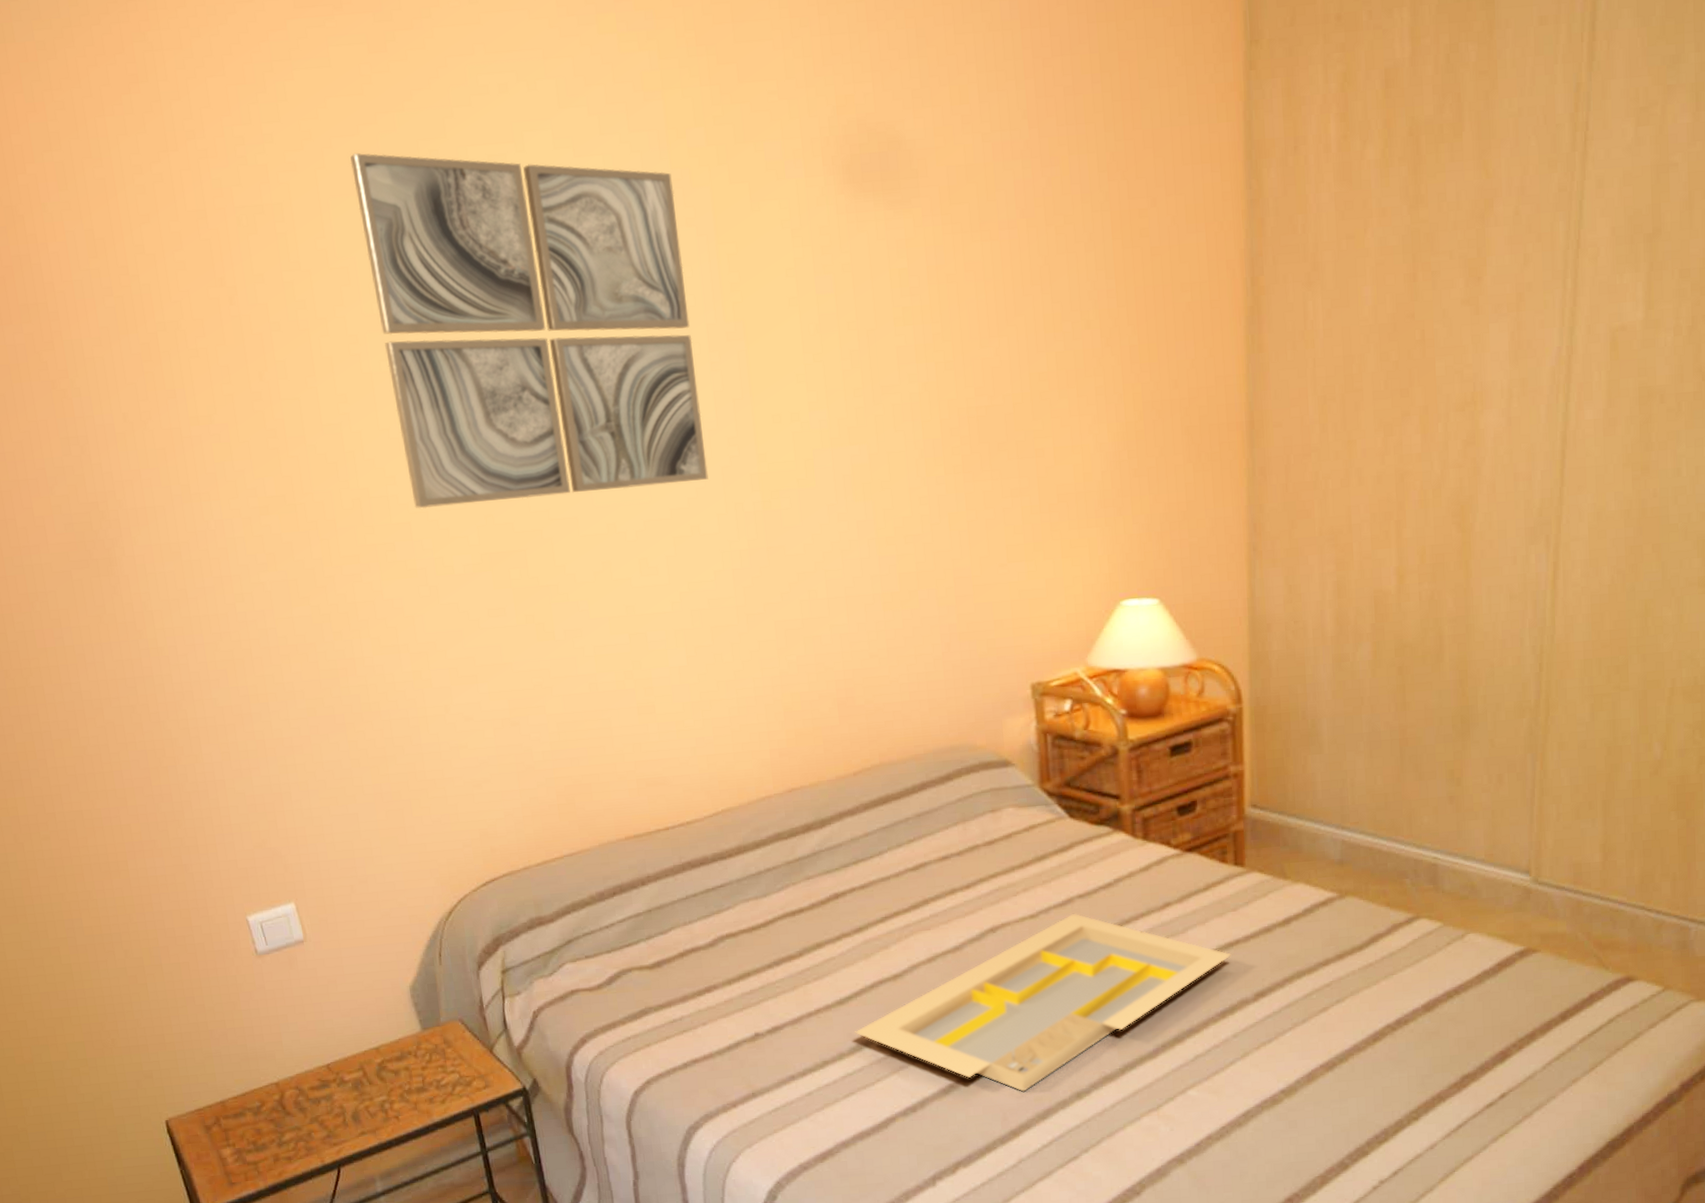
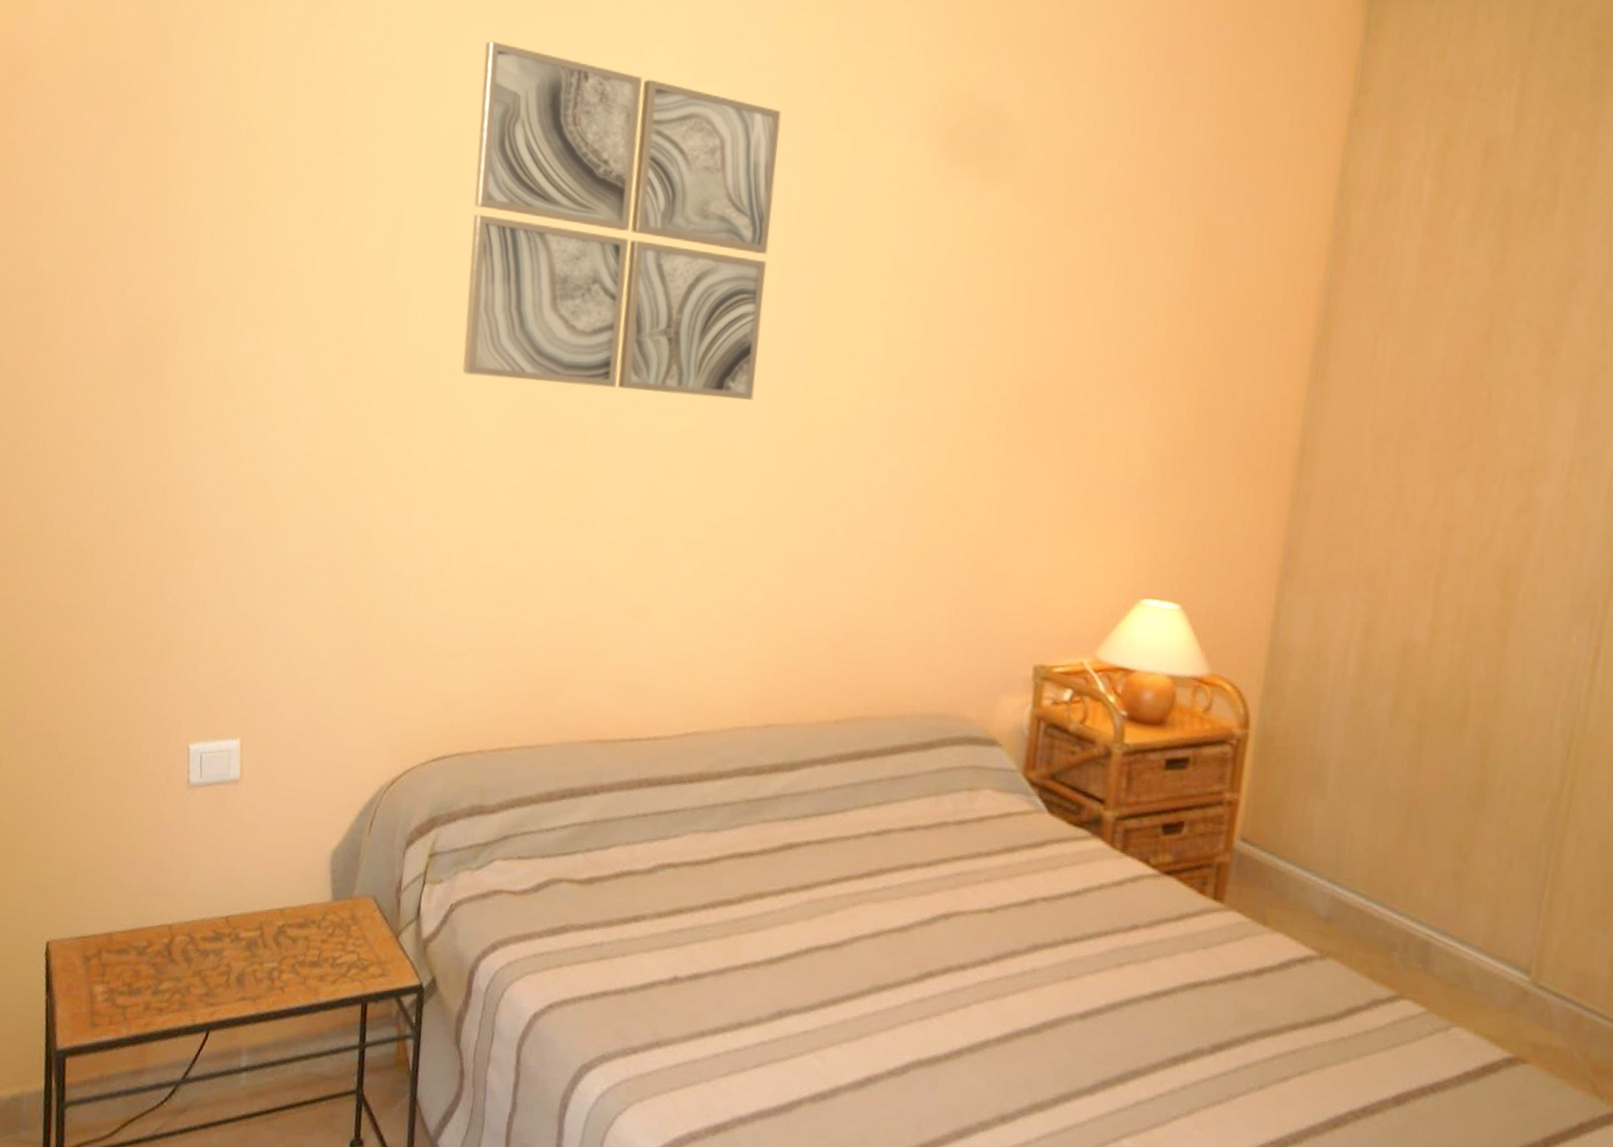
serving tray: present [854,913,1232,1092] -> none [778,915,1194,1103]

